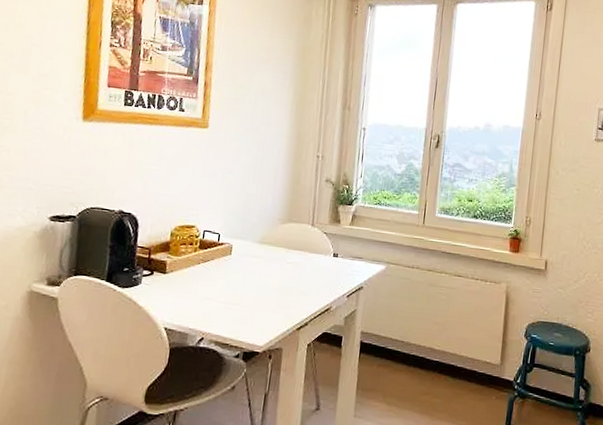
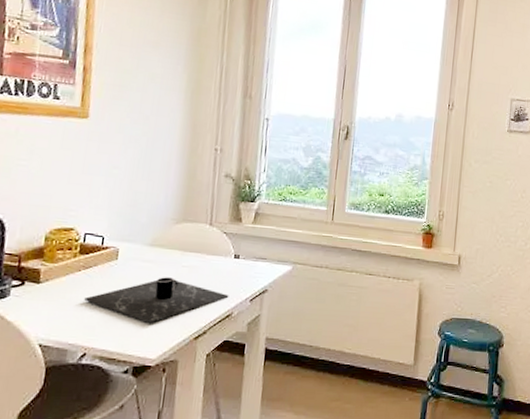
place setting: none [203,272,328,314] -> present [84,277,229,324]

